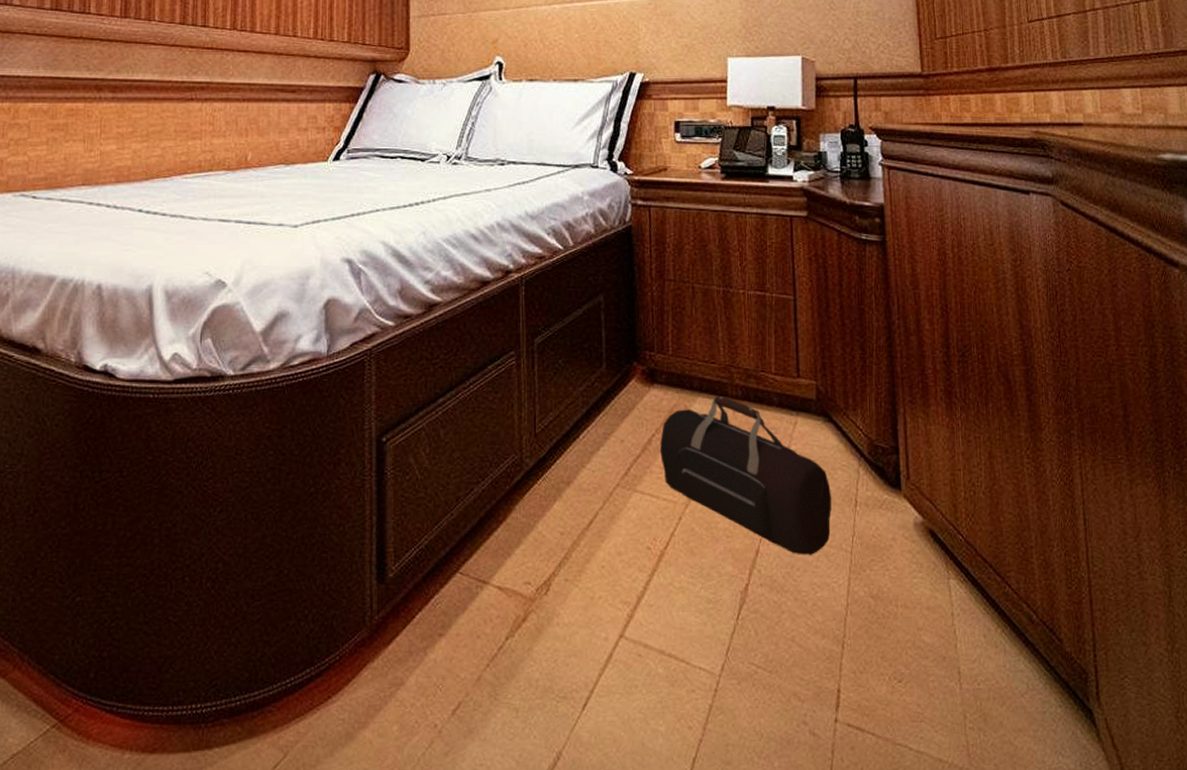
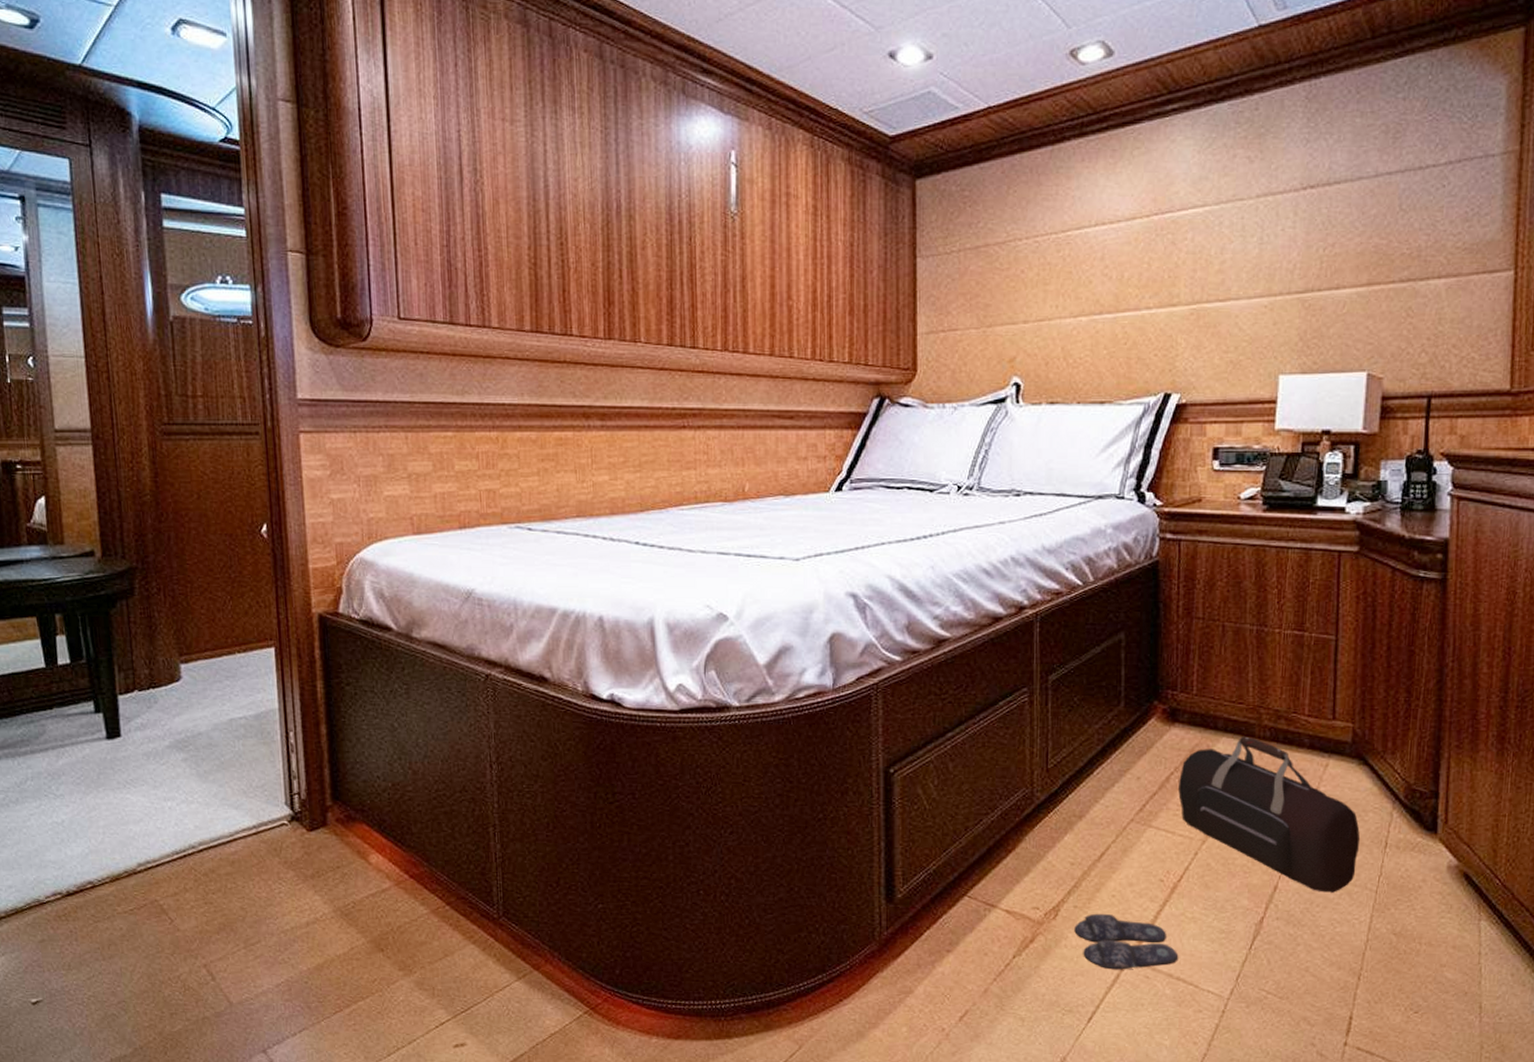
slippers: none [566,586,668,649] -> present [1074,913,1177,970]

